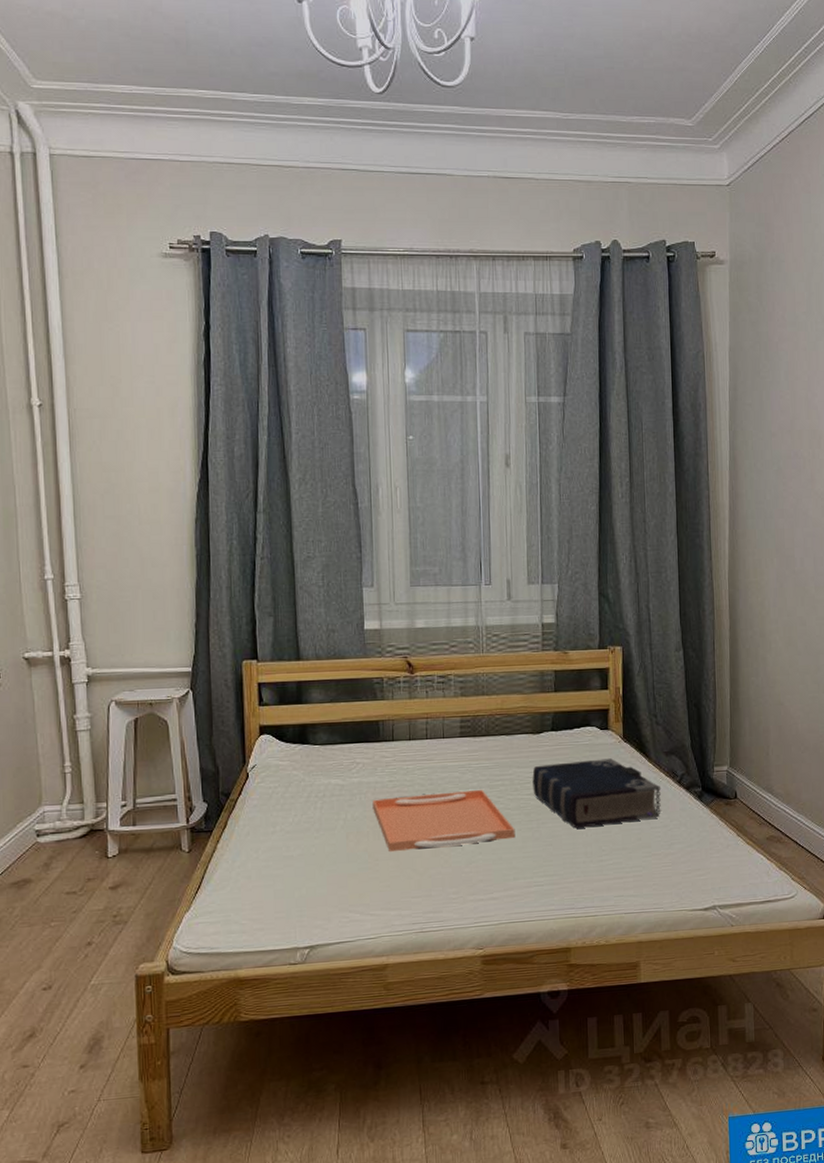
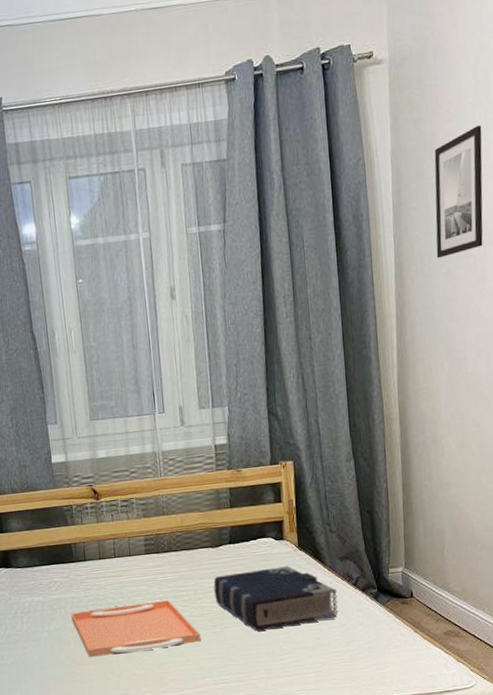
wall art: none [768,334,813,456] -> present [434,124,483,259]

